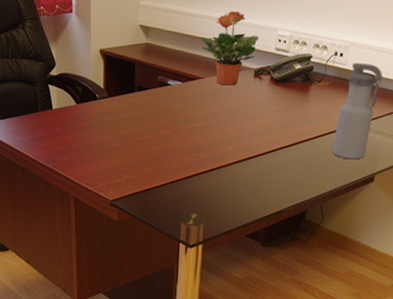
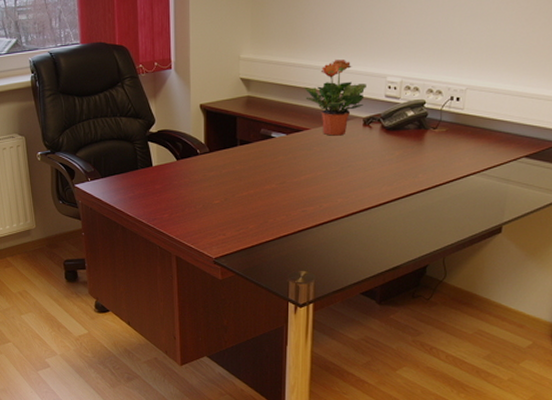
water bottle: present [332,62,383,160] -> none [453,106,505,210]

